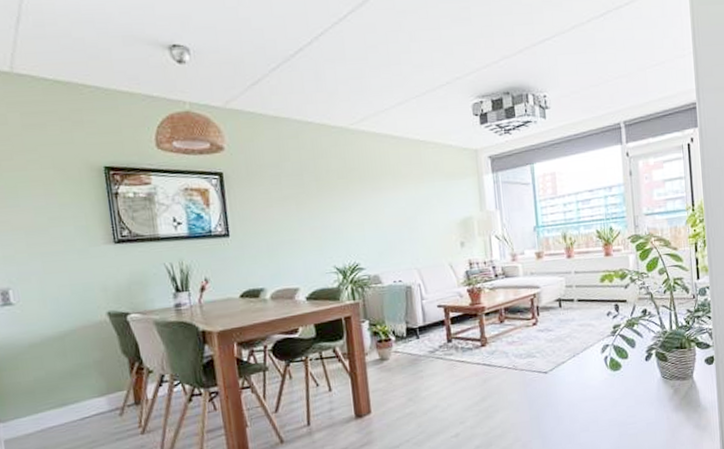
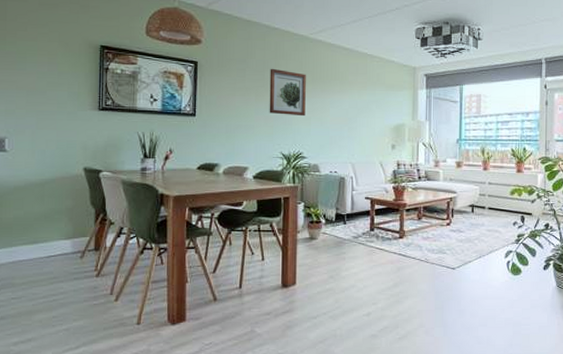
wall art: none [309,170,357,223] -> present [269,68,306,117]

